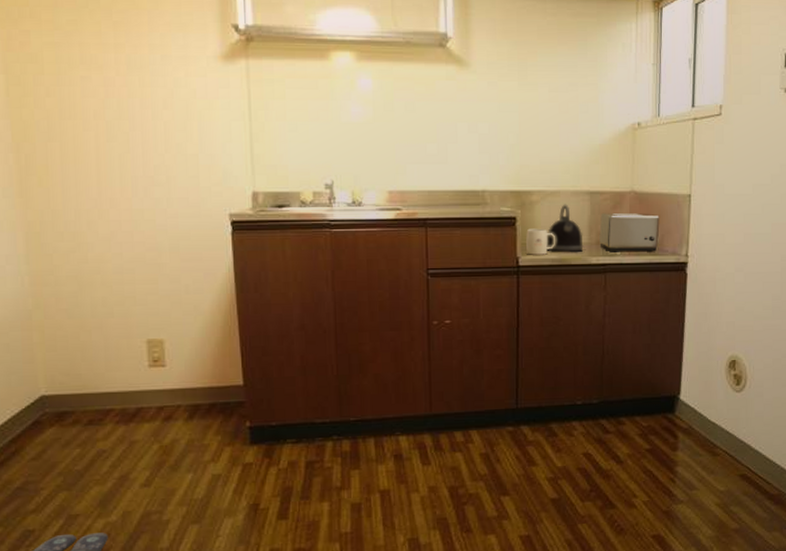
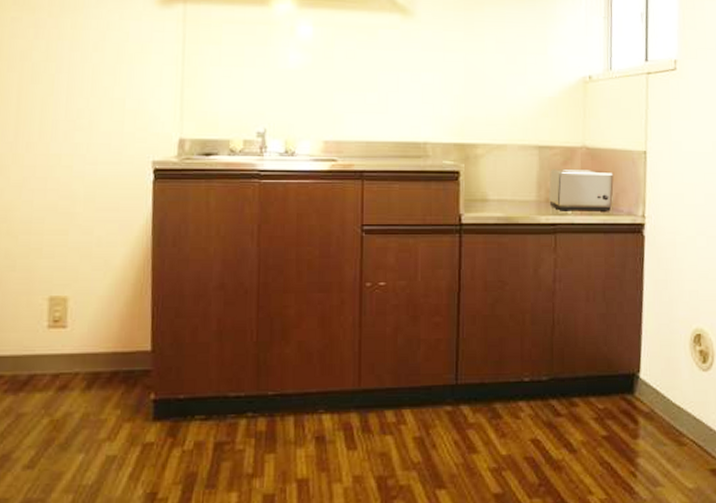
mug: present [526,228,556,255] -> none [470,183,502,212]
kettle: present [546,204,584,253] -> none [492,158,532,211]

